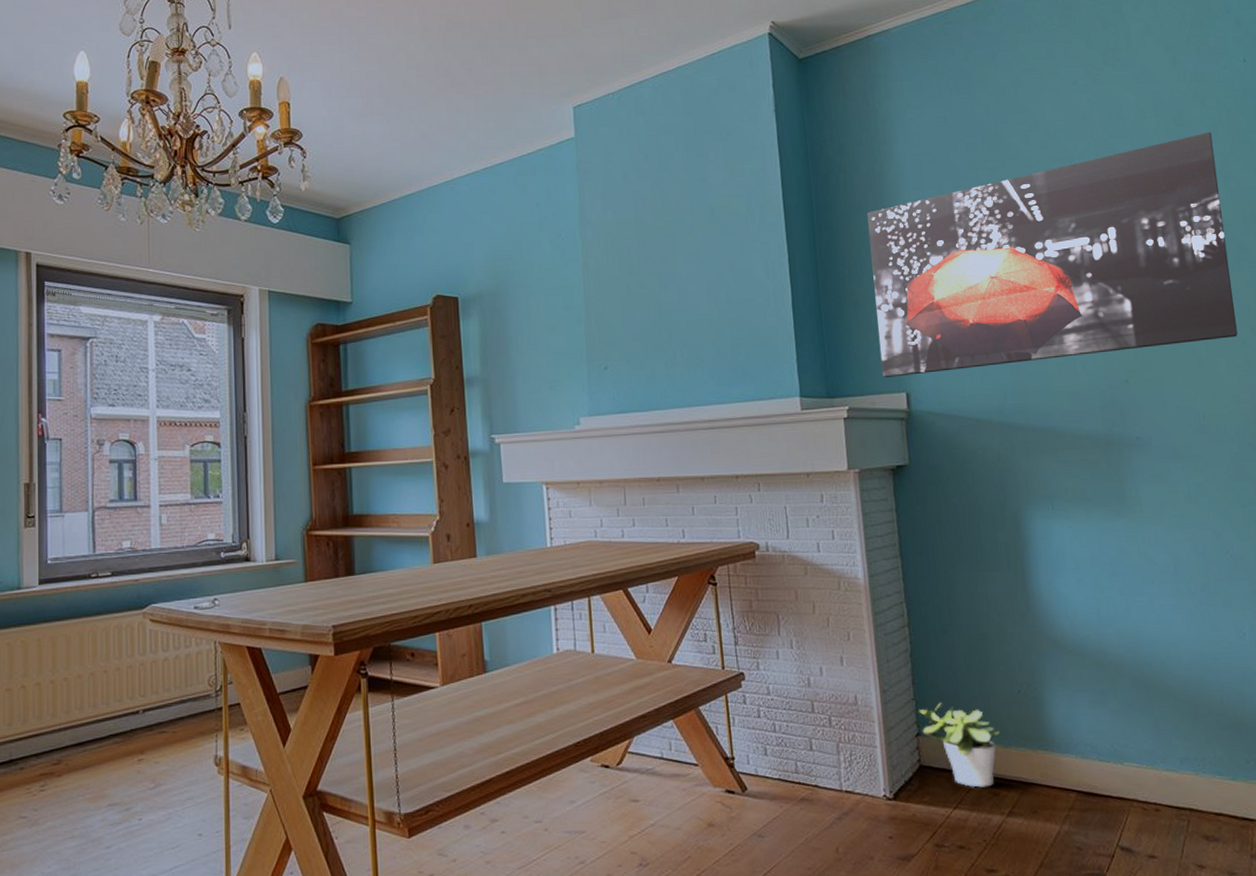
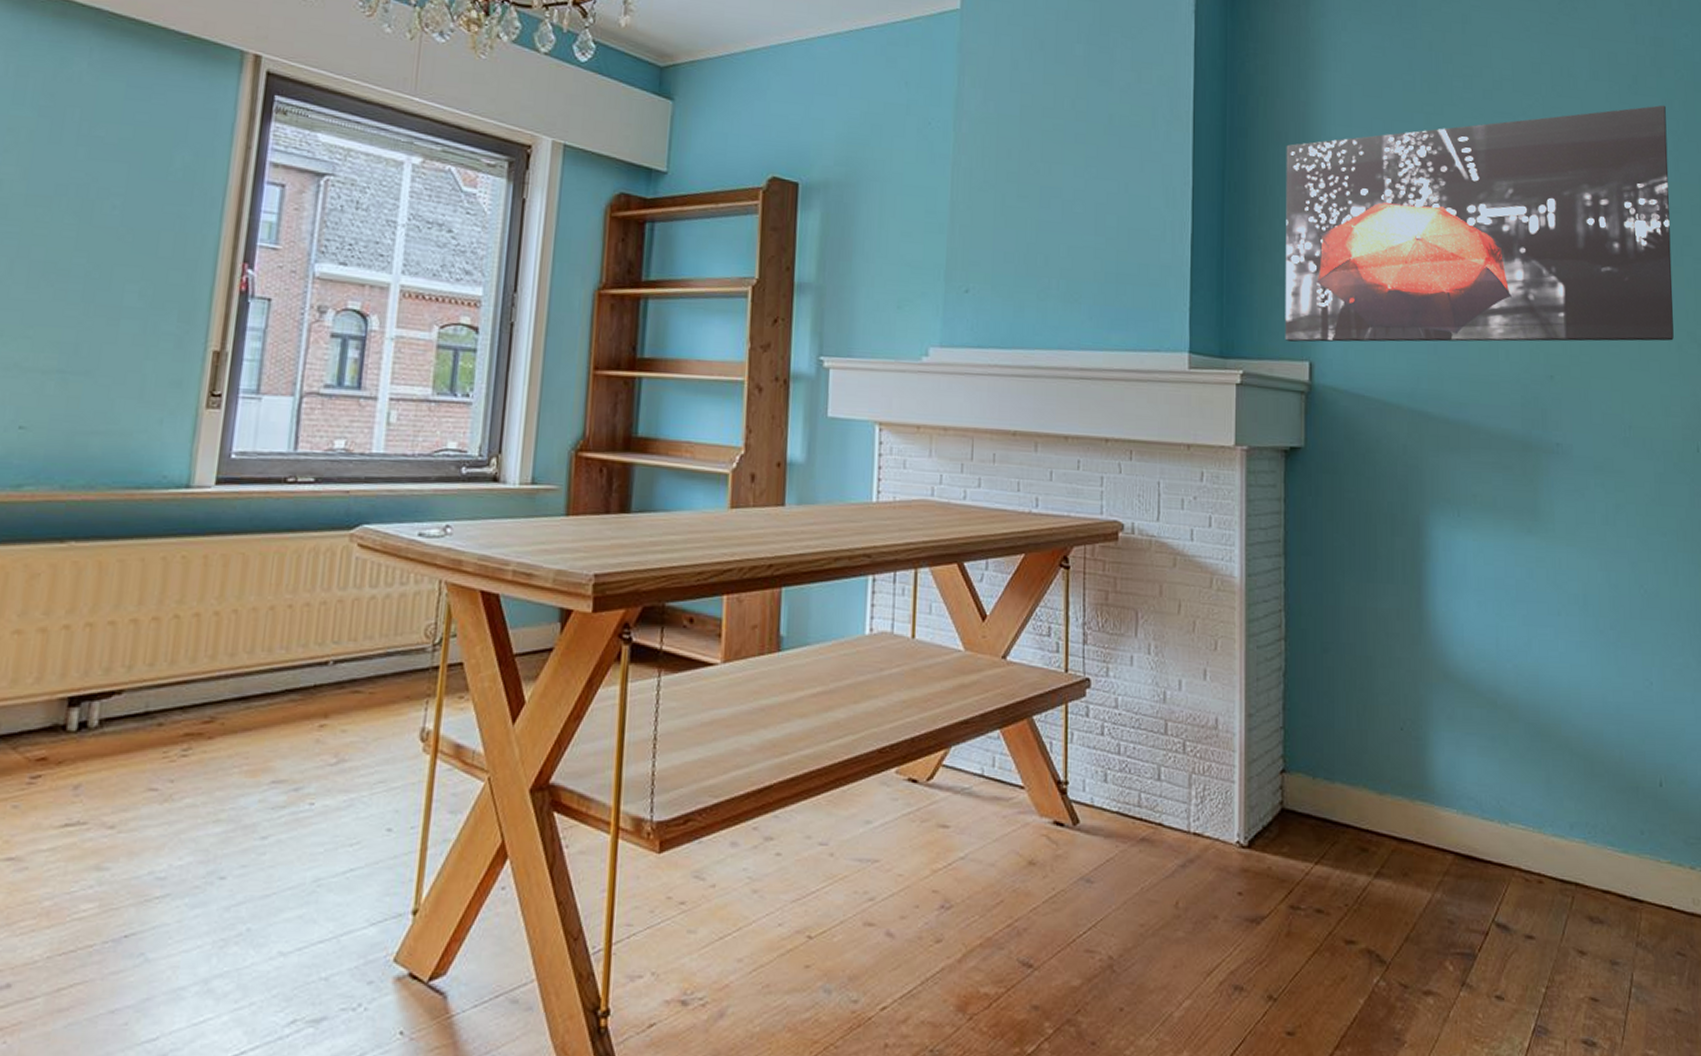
potted plant: present [919,702,1001,788] -> none [1287,734,1377,841]

